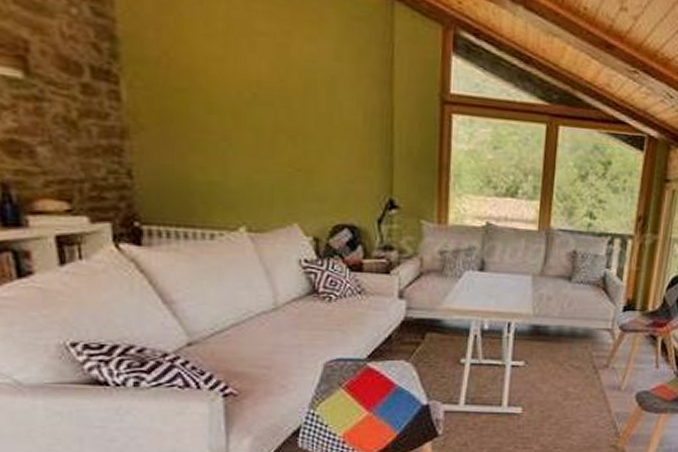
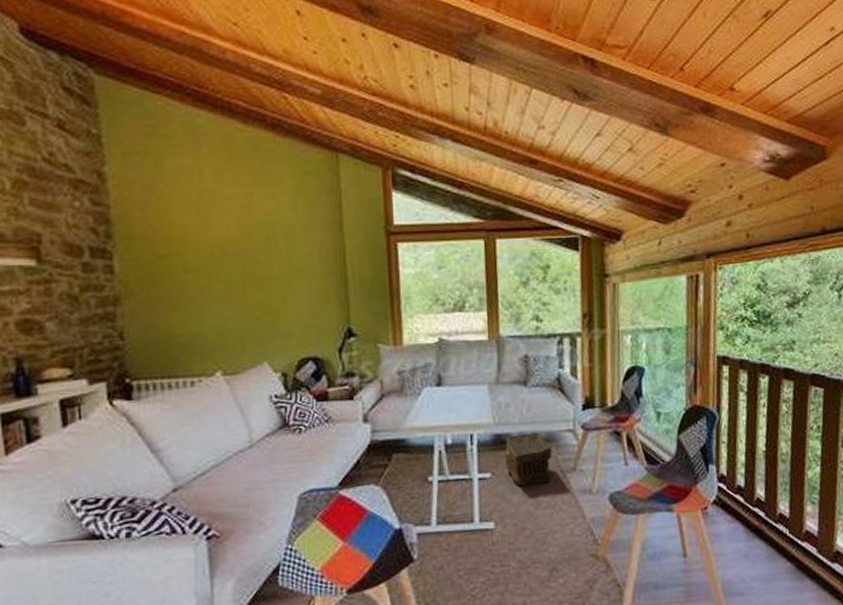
pouch: none [540,327,588,377] -> present [505,432,552,486]

